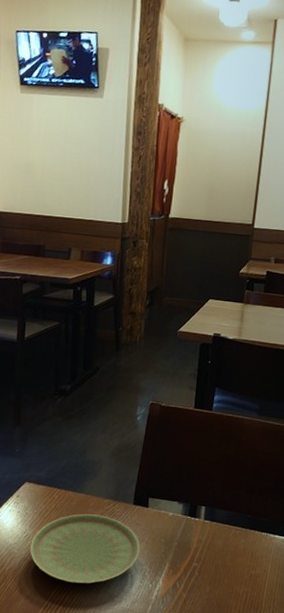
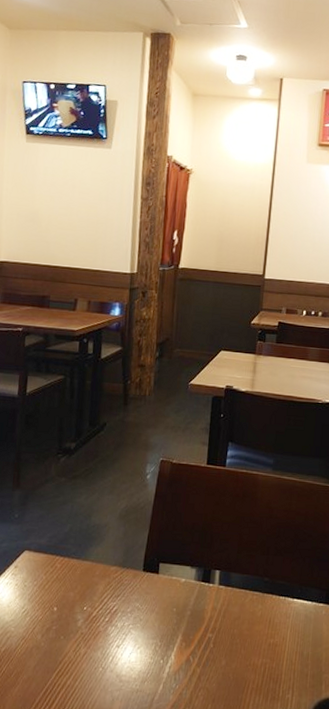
plate: present [30,513,141,584] -> none [28,583,151,663]

